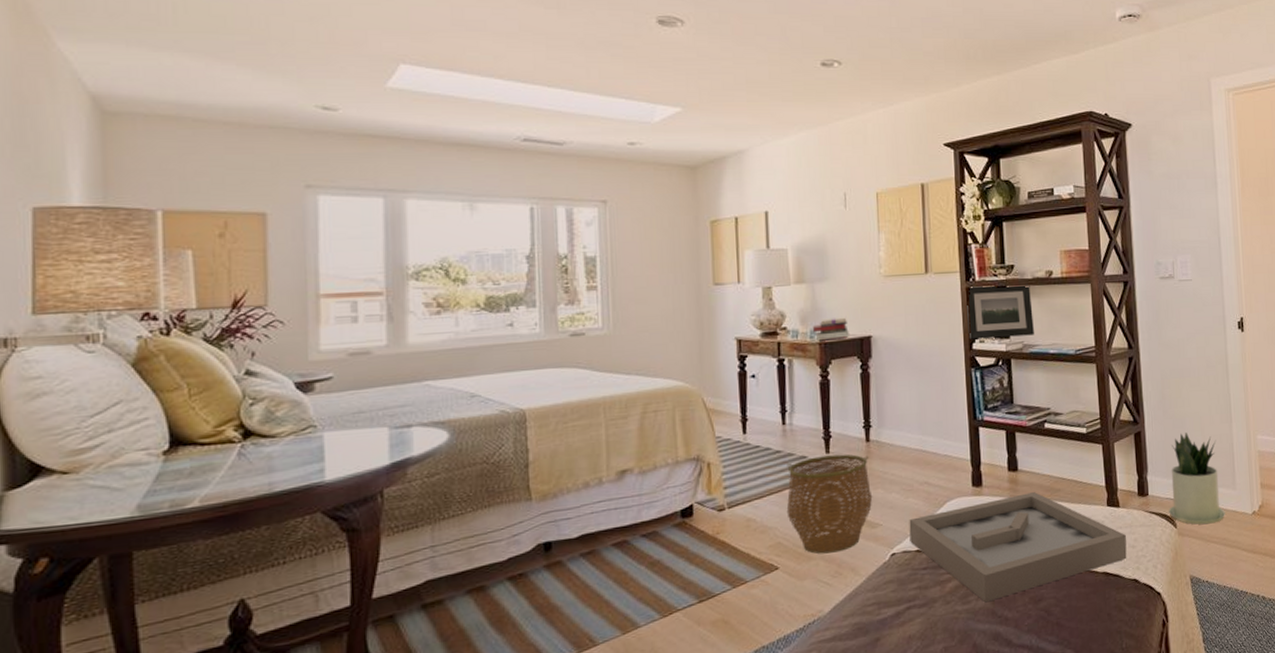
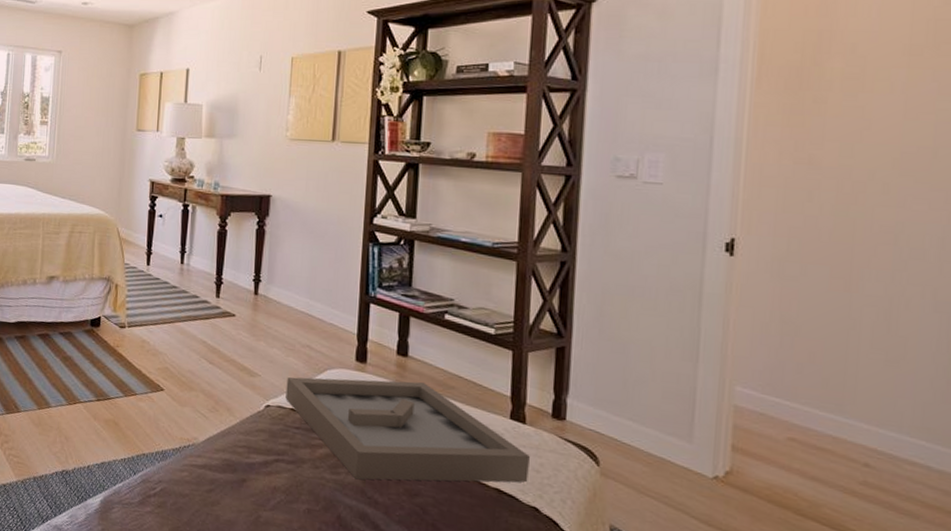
basket: present [786,454,873,554] -> none [176,298,256,390]
books: present [812,316,849,341] -> none [216,172,250,195]
picture frame: present [967,283,1034,340] -> none [371,160,447,219]
planter: present [1168,433,1225,525] -> none [590,360,672,475]

